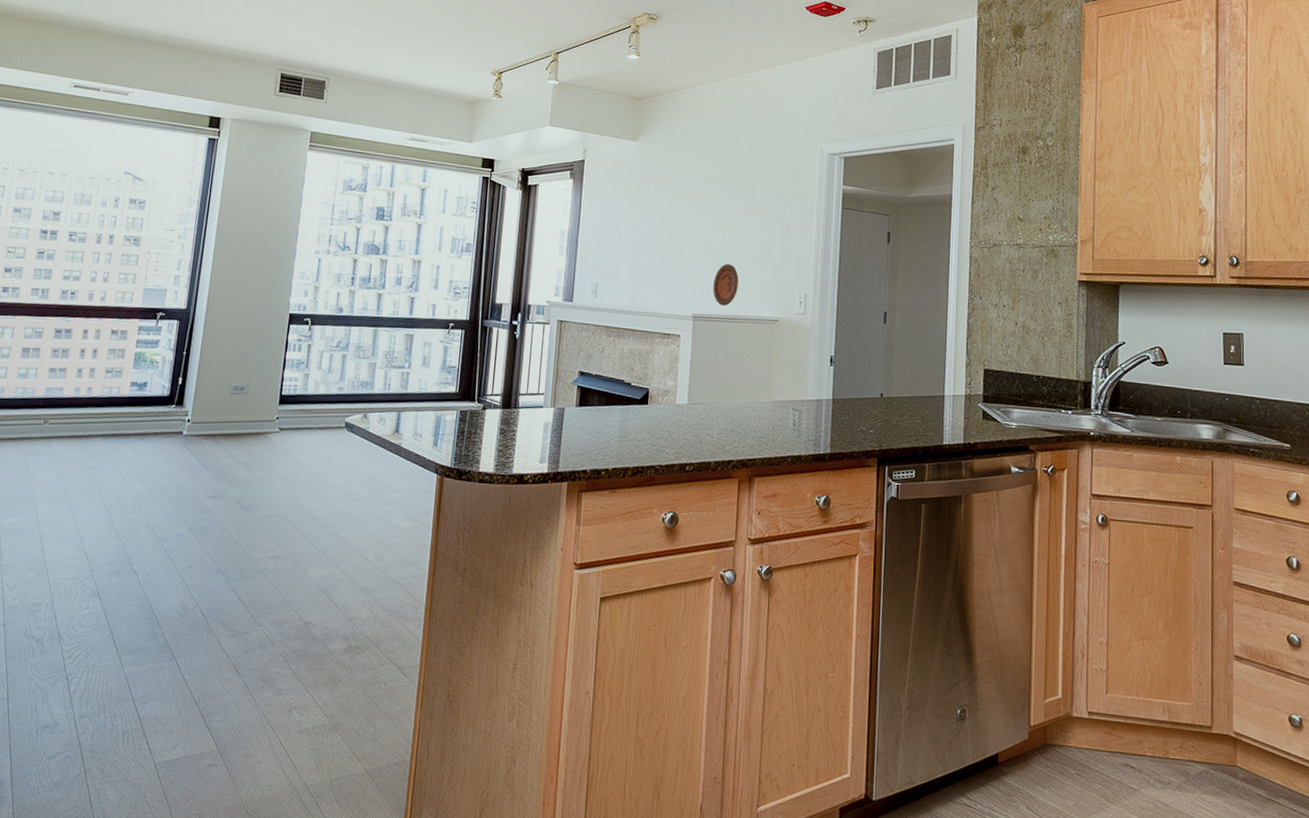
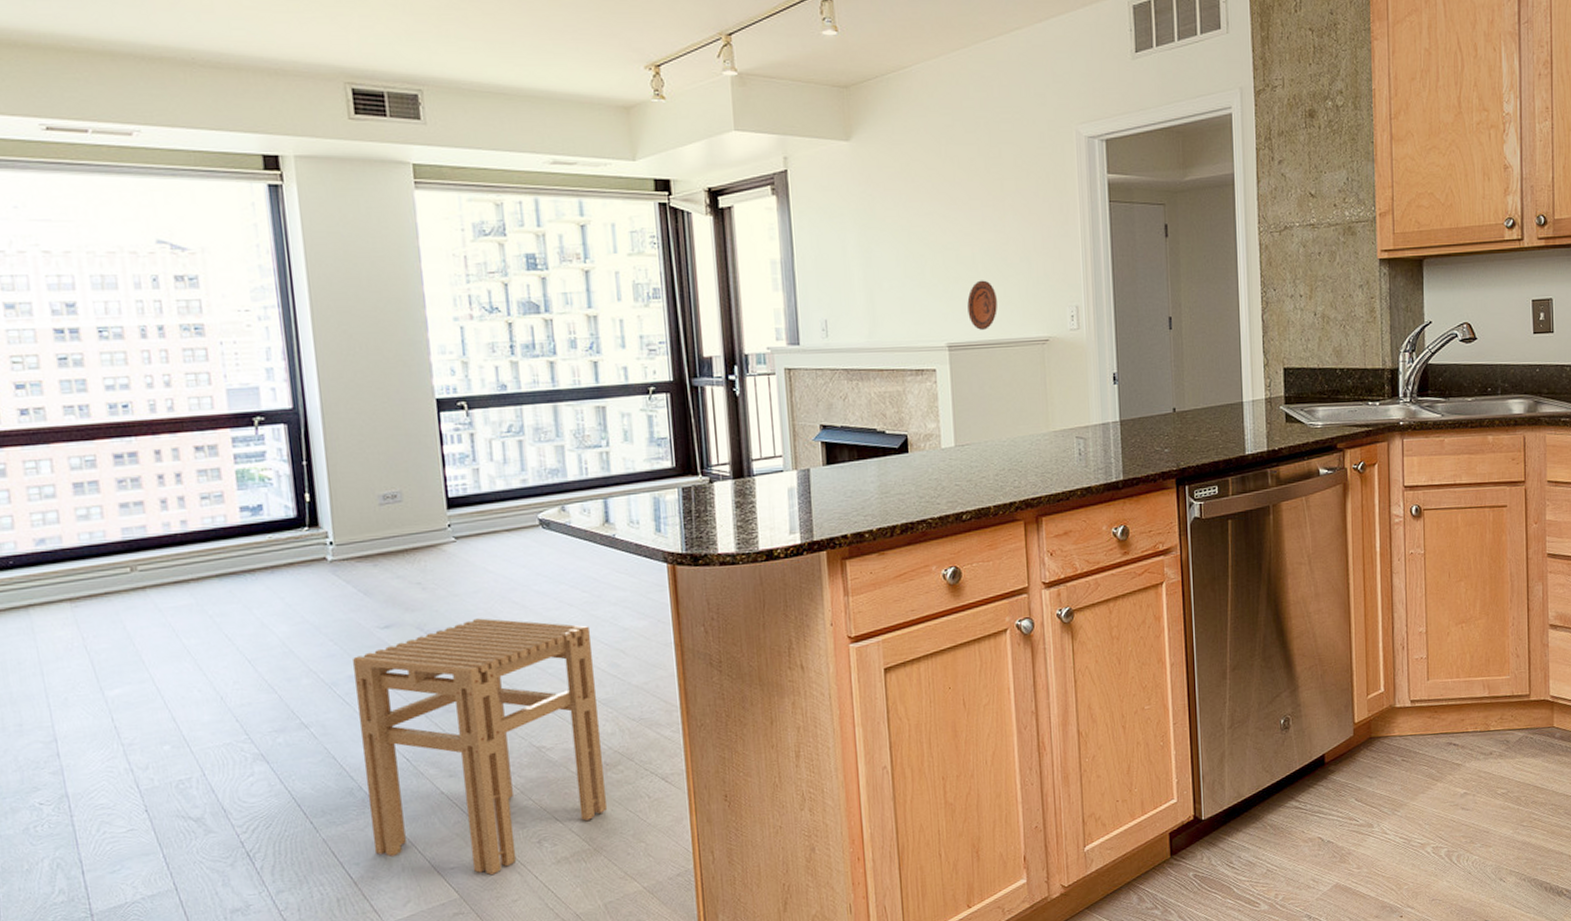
stool: none [161,500,366,733] -> present [353,618,608,875]

